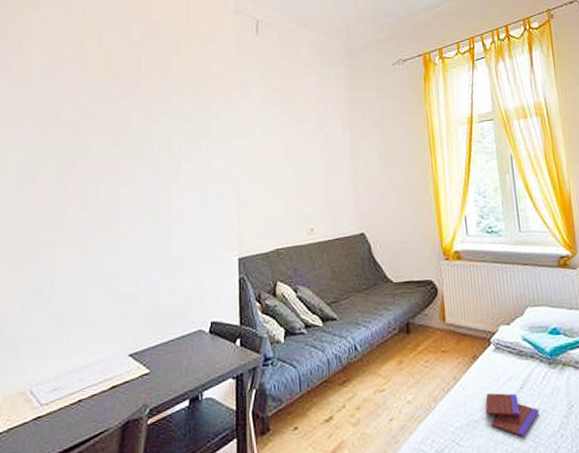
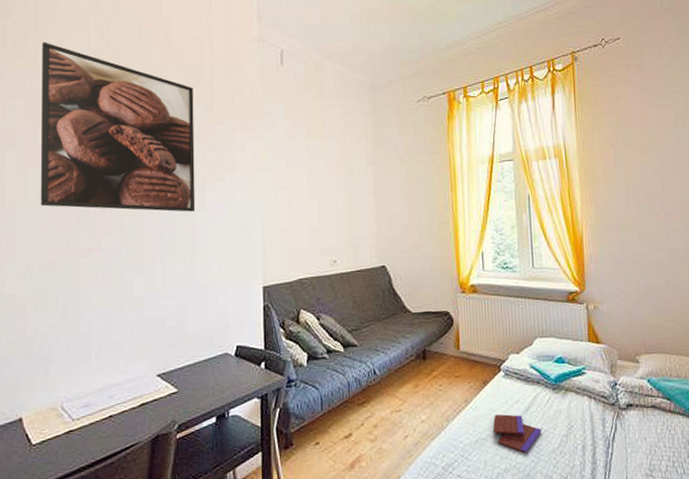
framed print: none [18,22,171,184] -> present [40,42,196,212]

